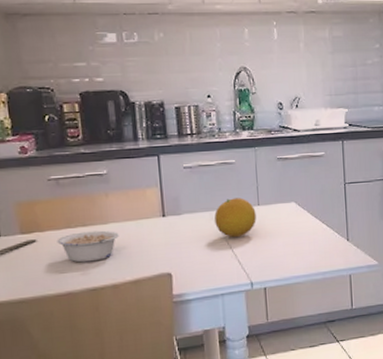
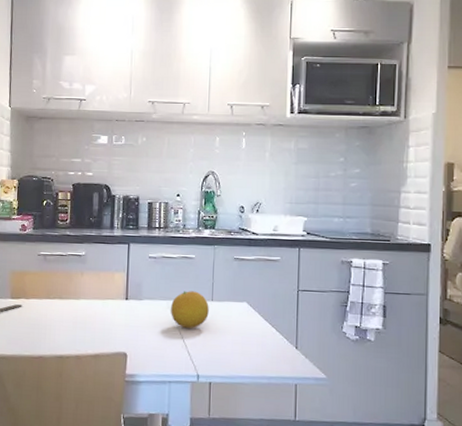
legume: present [56,230,119,263] -> none [37,303,87,332]

